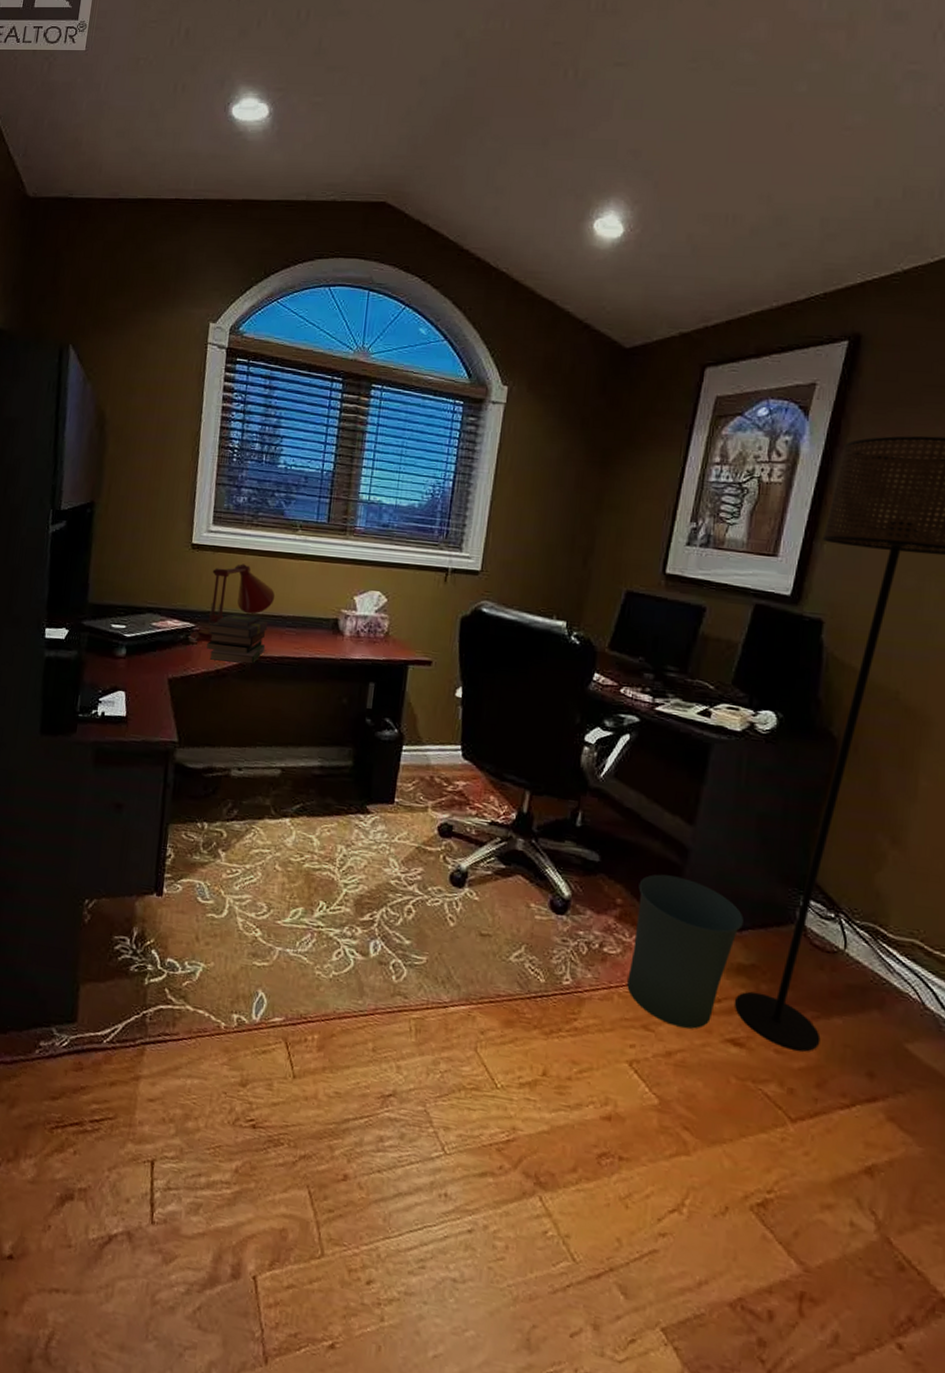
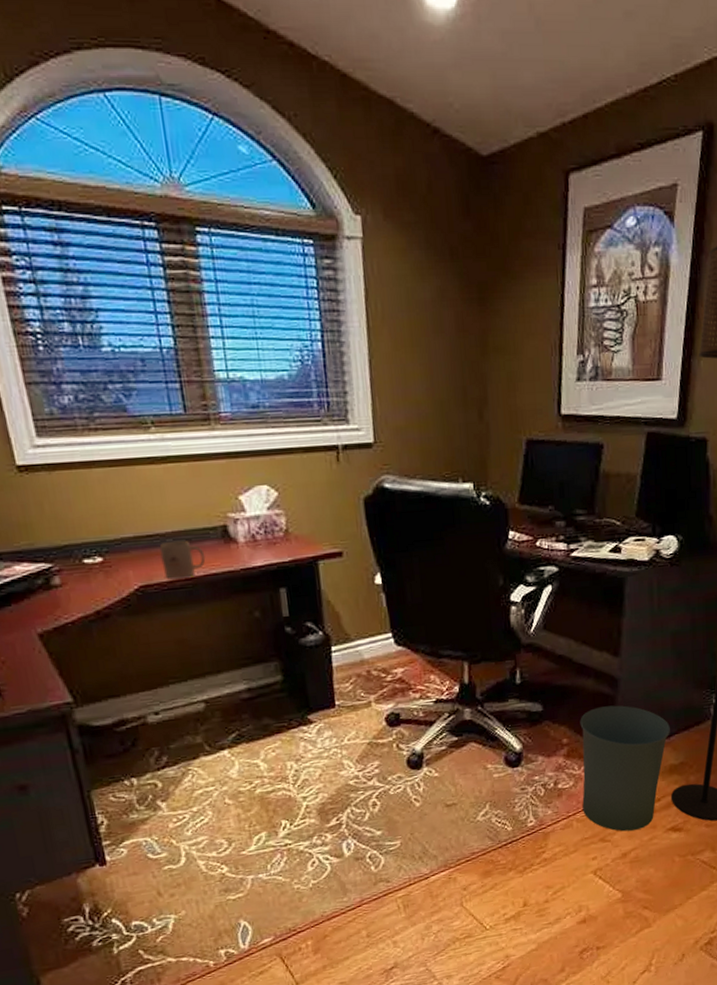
desk lamp: present [188,564,276,643] -> none [47,480,145,584]
books: present [207,613,268,664] -> none [69,539,150,601]
mug: none [277,623,315,657] -> present [159,540,206,579]

